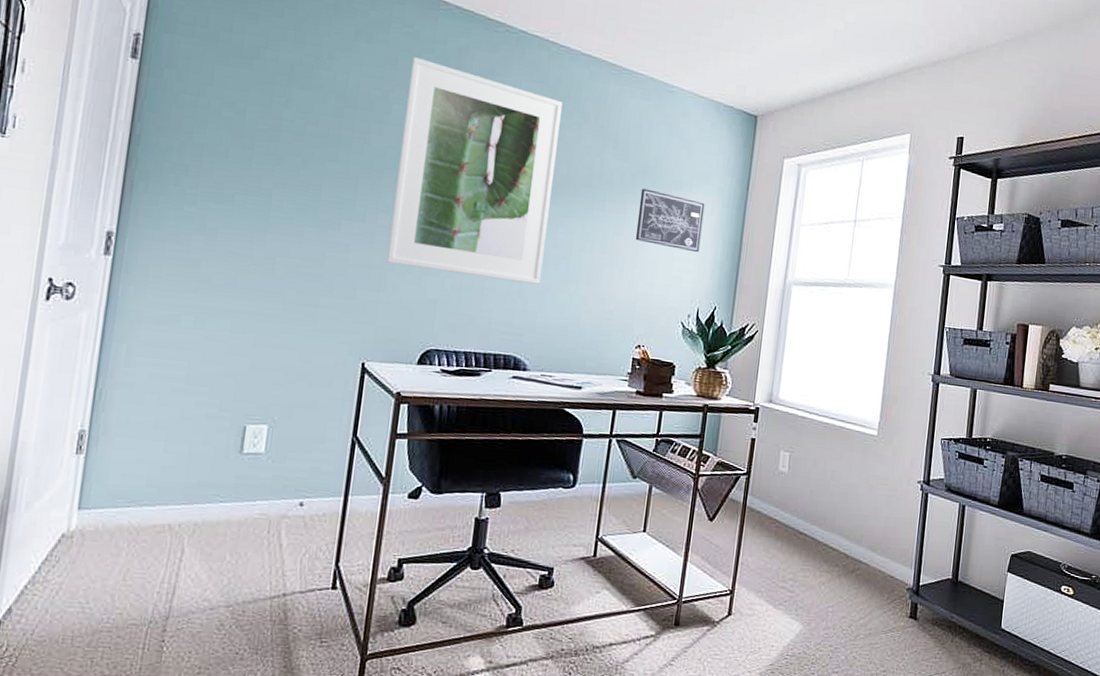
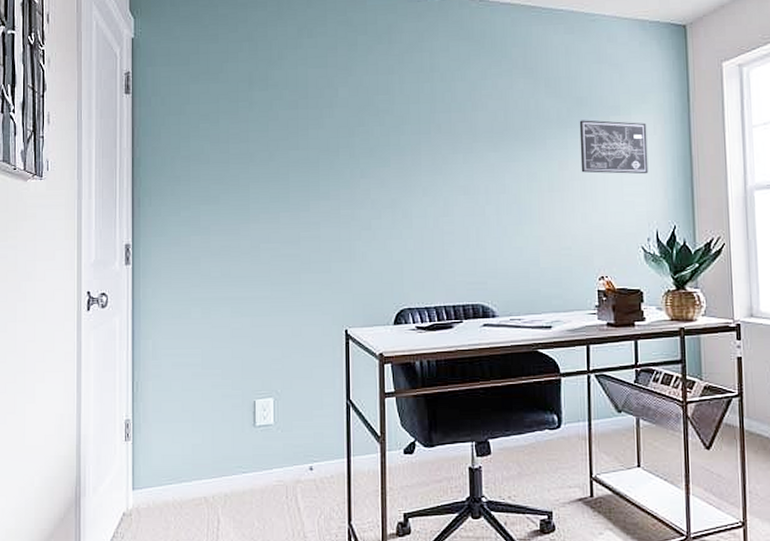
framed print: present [385,57,562,285] -> none [349,41,495,234]

